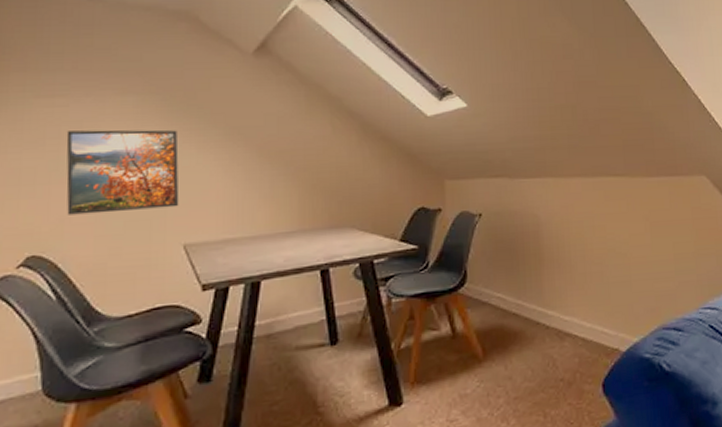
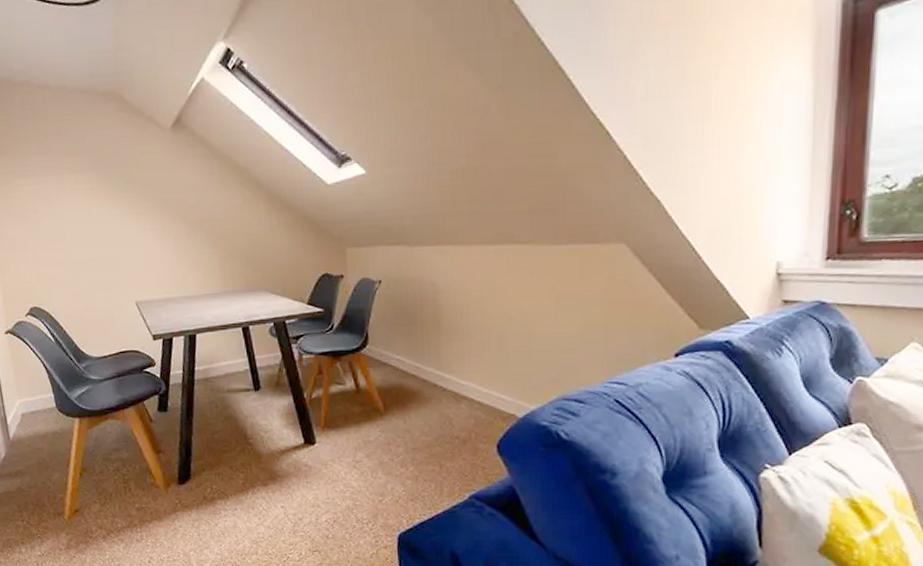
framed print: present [66,129,180,215] -> none [41,203,129,276]

